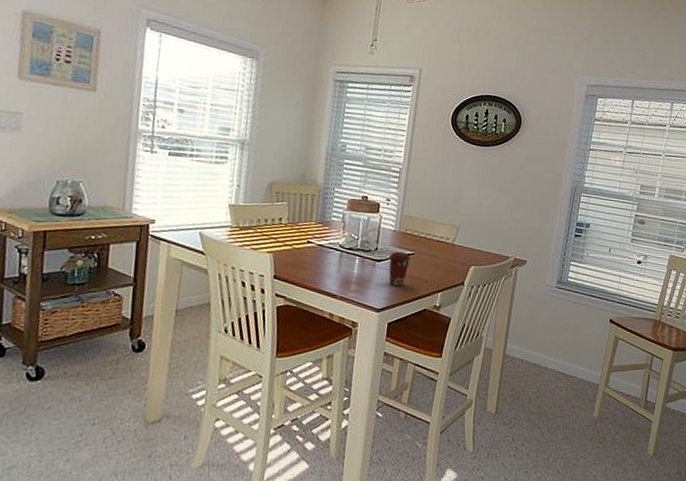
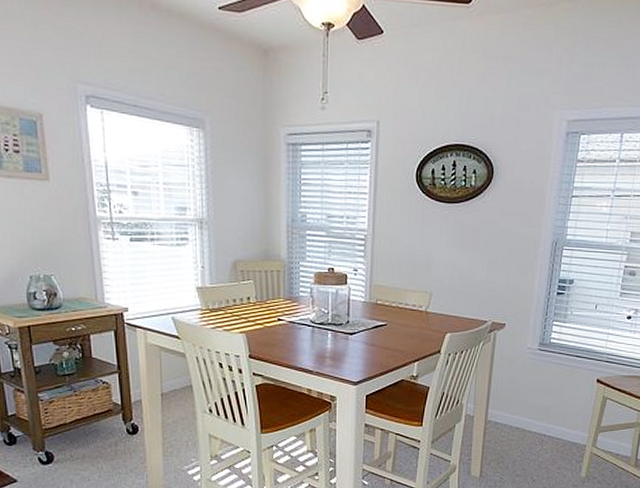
coffee cup: present [389,251,410,286] -> none [362,323,383,358]

